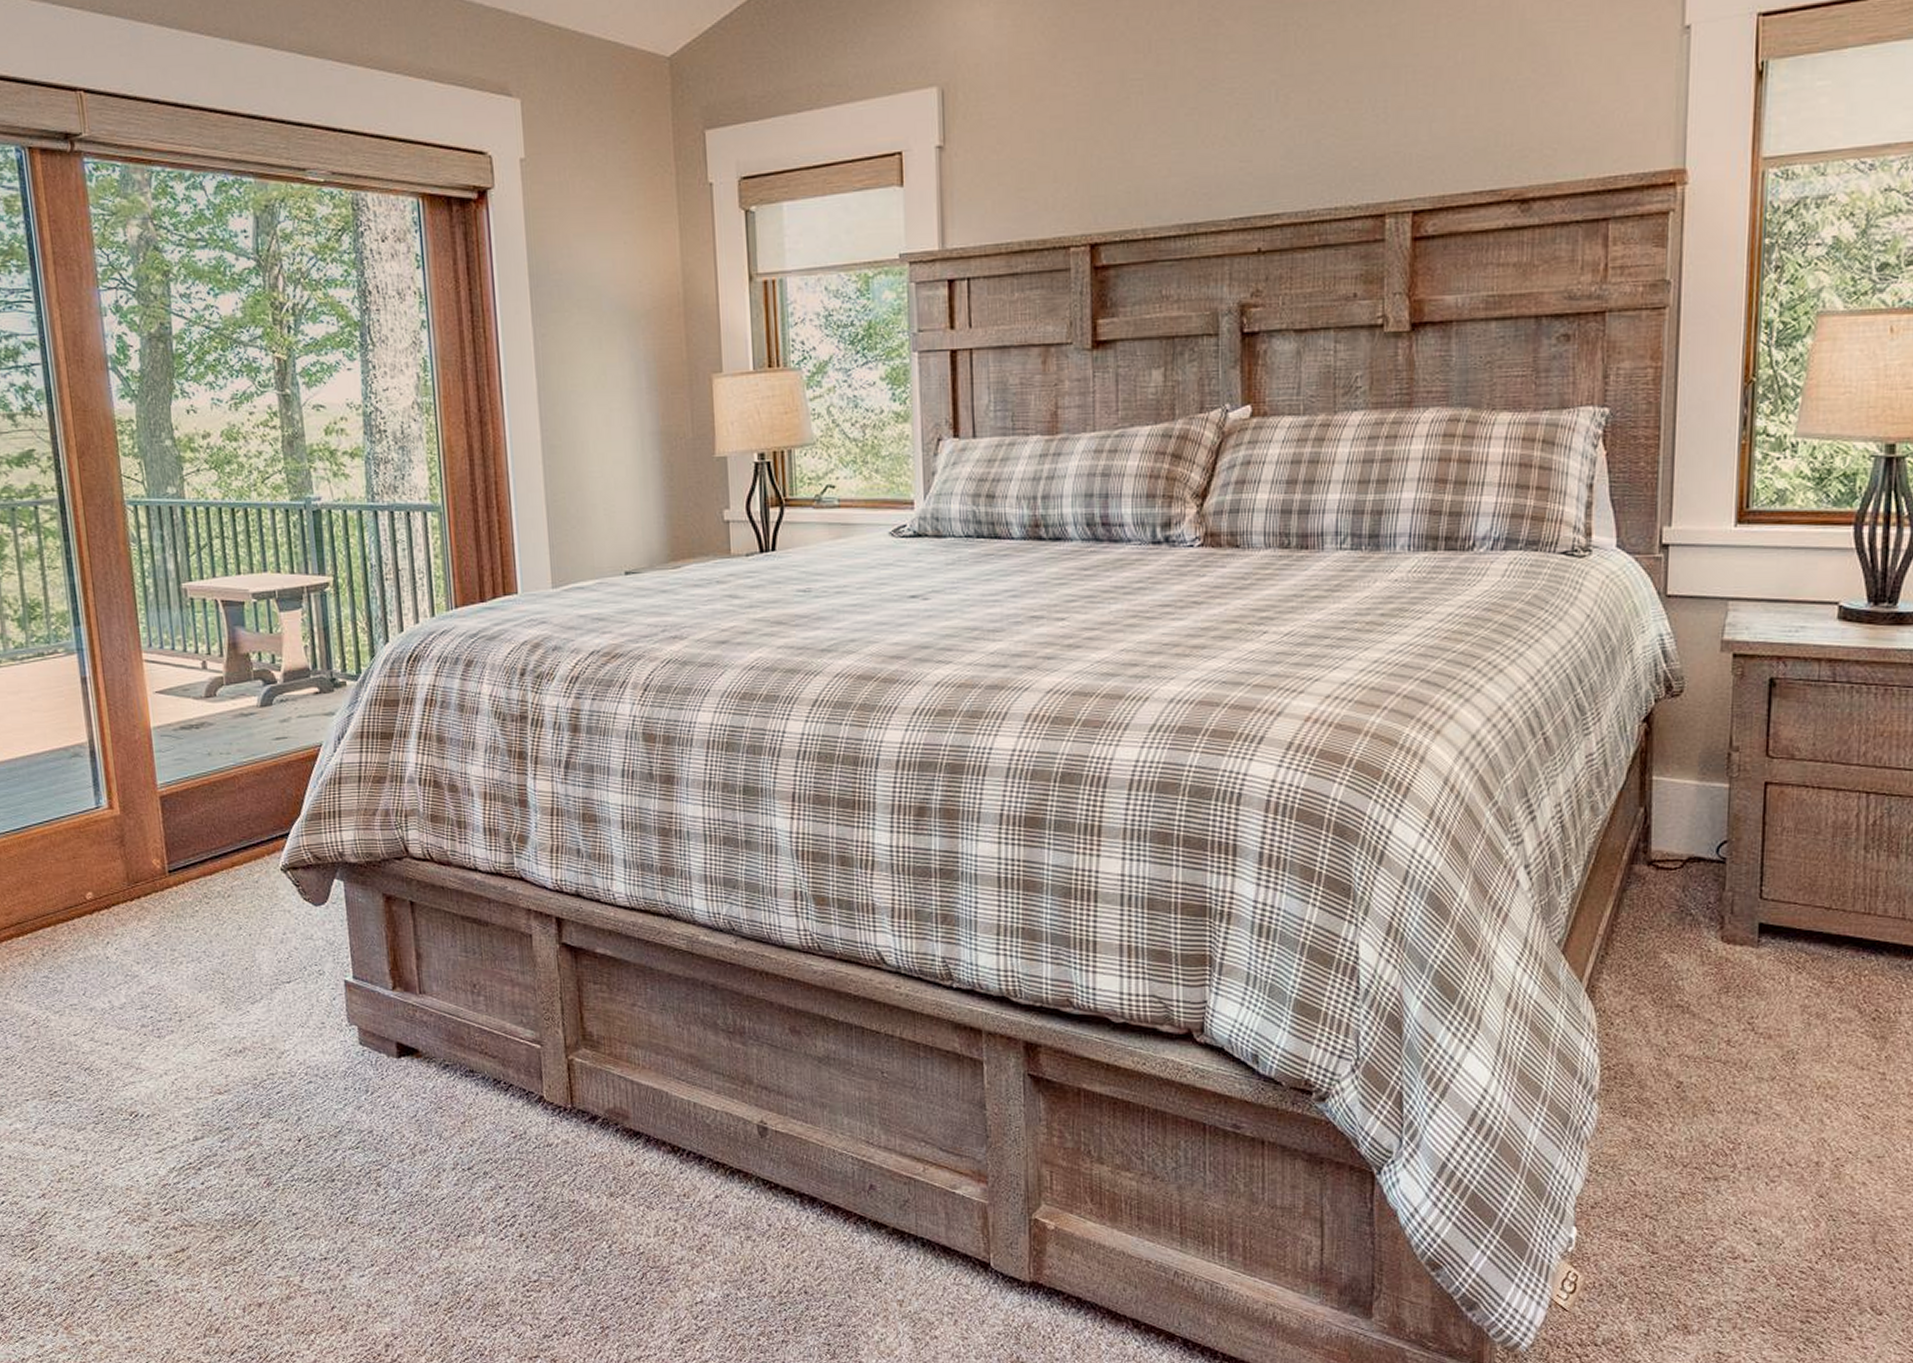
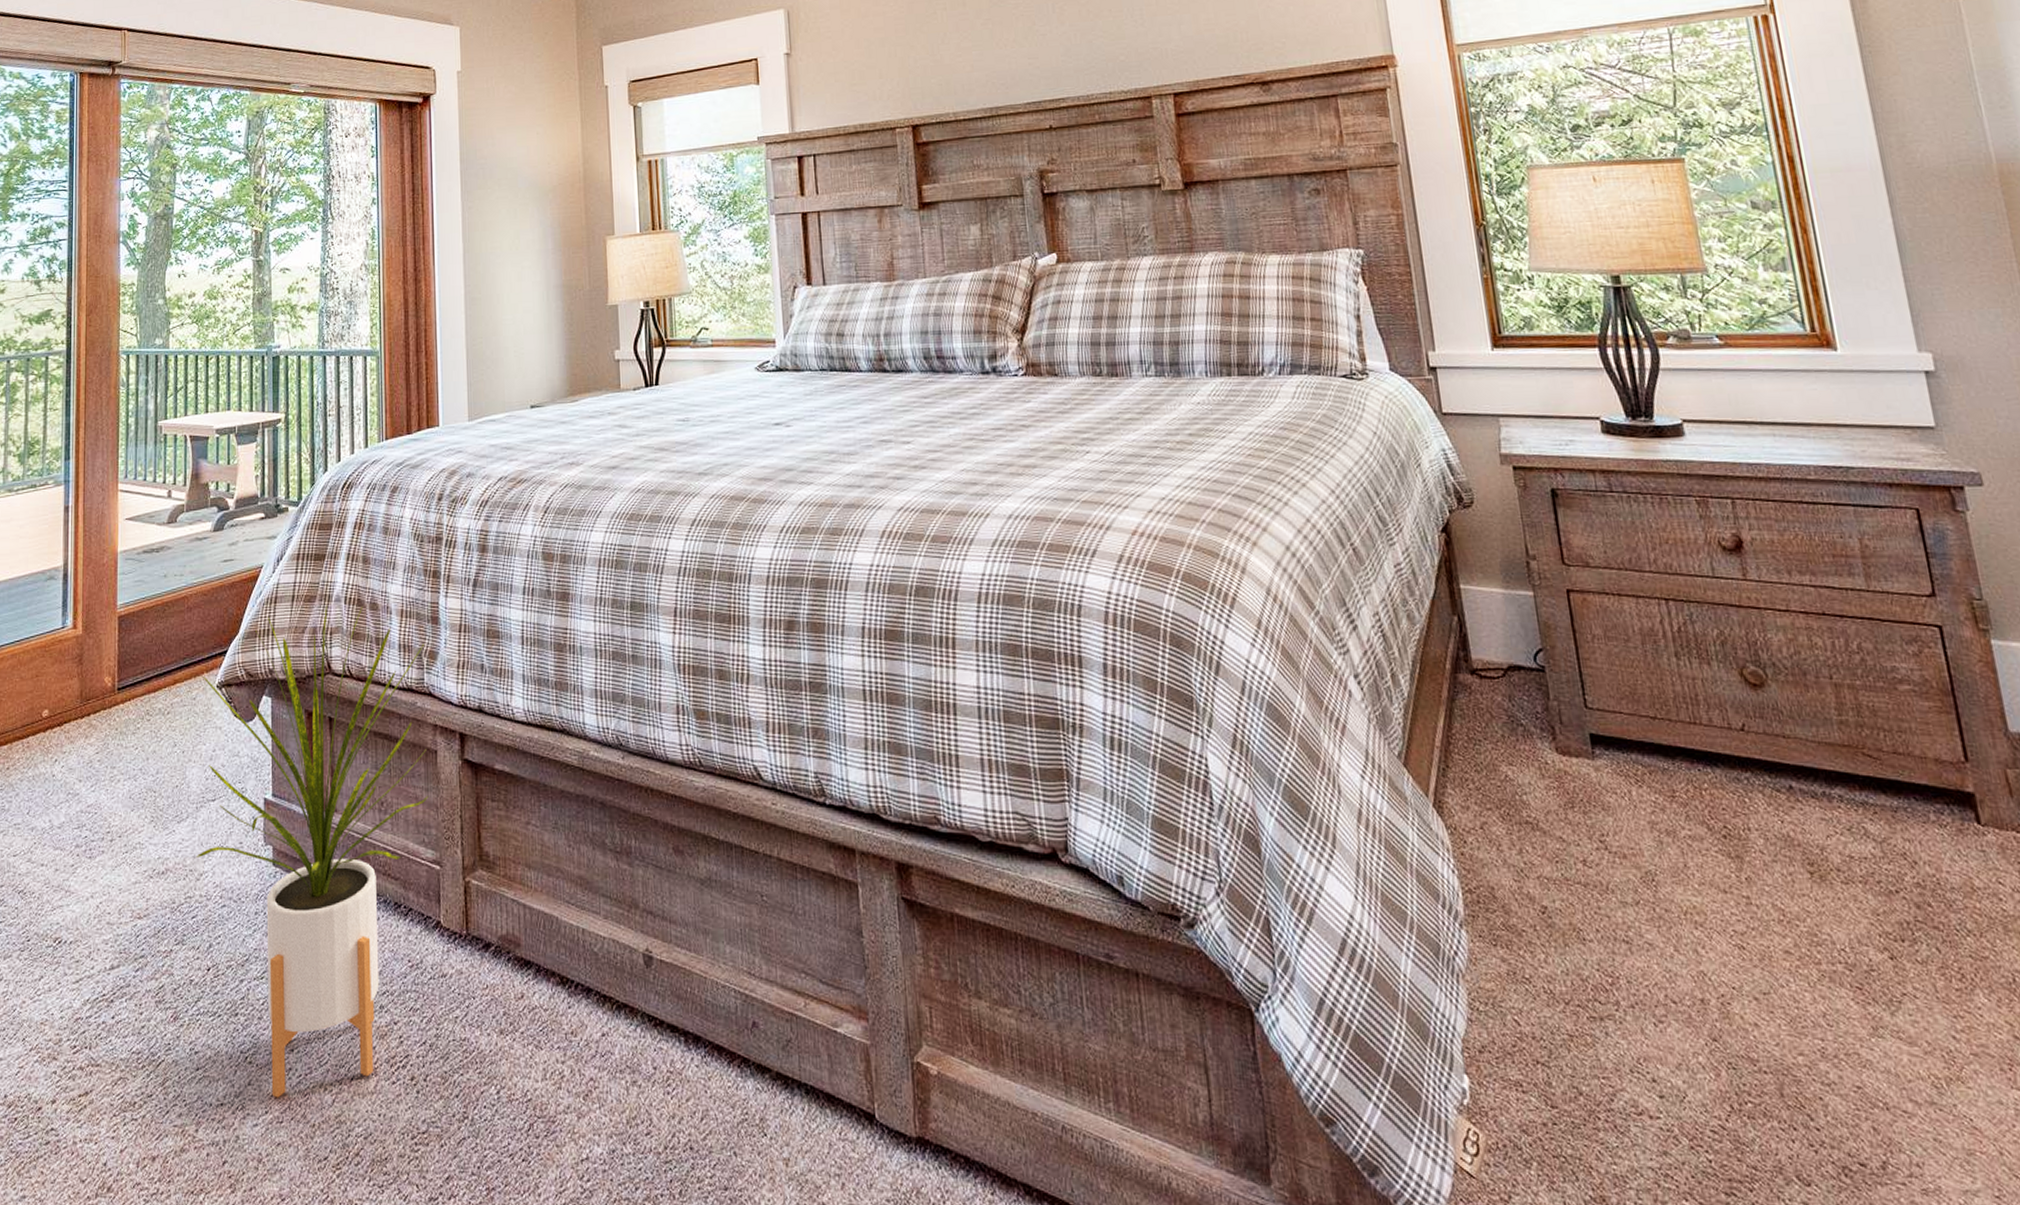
house plant: none [264,786,525,1253] -> present [196,605,429,1098]

